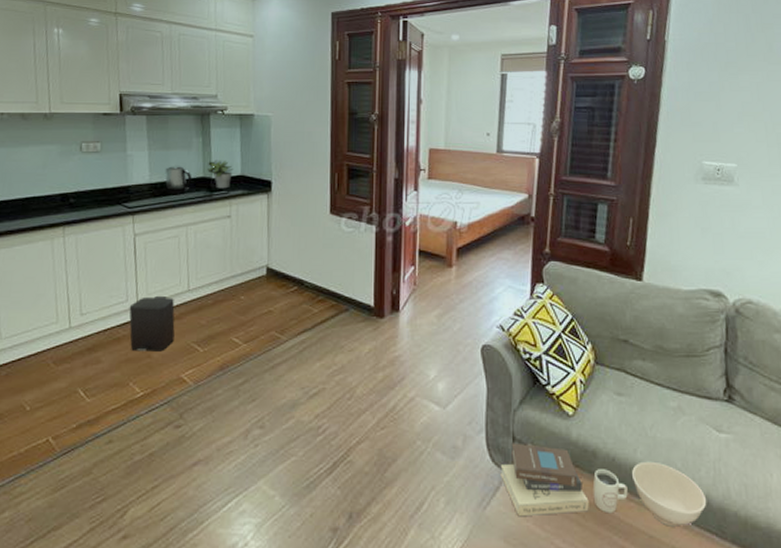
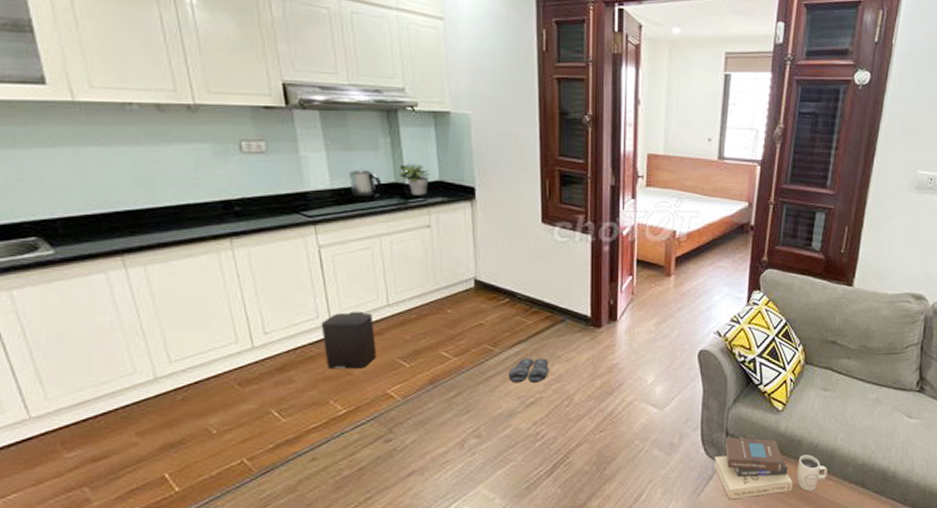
slippers: none [294,347,333,372] -> present [509,358,550,383]
bowl: present [632,461,707,527] -> none [832,446,894,498]

